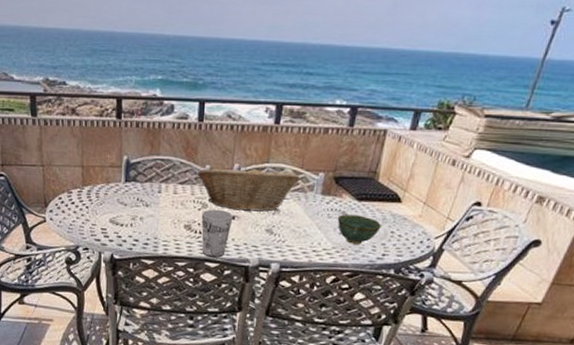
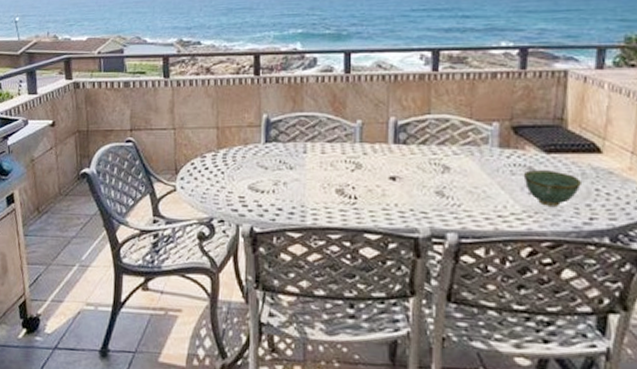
fruit basket: present [196,165,300,212] -> none [346,117,469,172]
cup: present [201,209,233,258] -> none [355,169,394,228]

